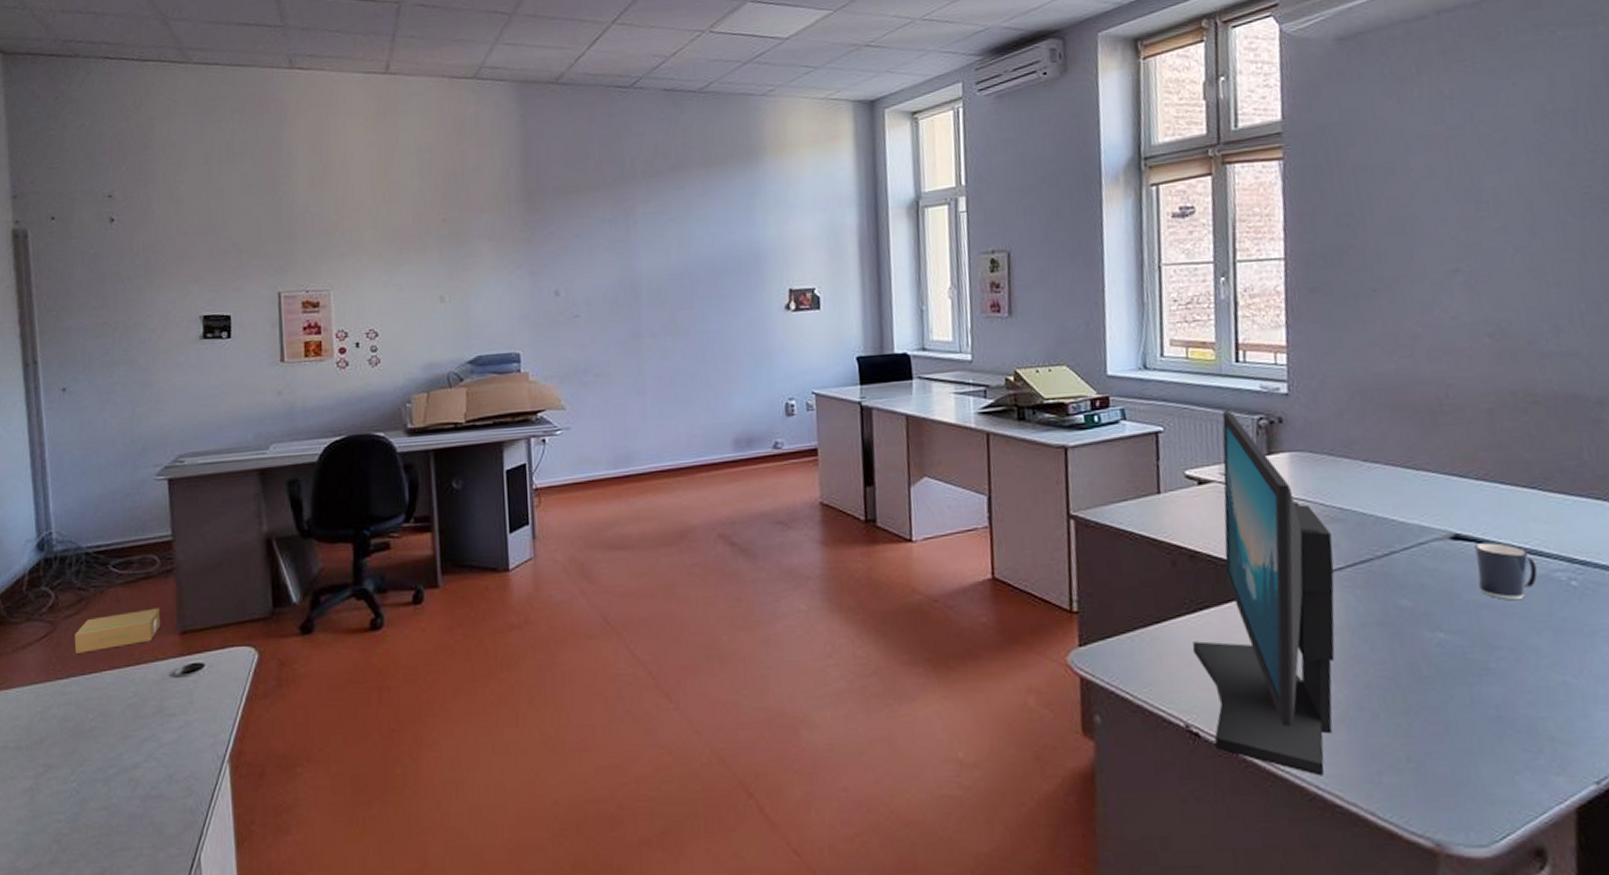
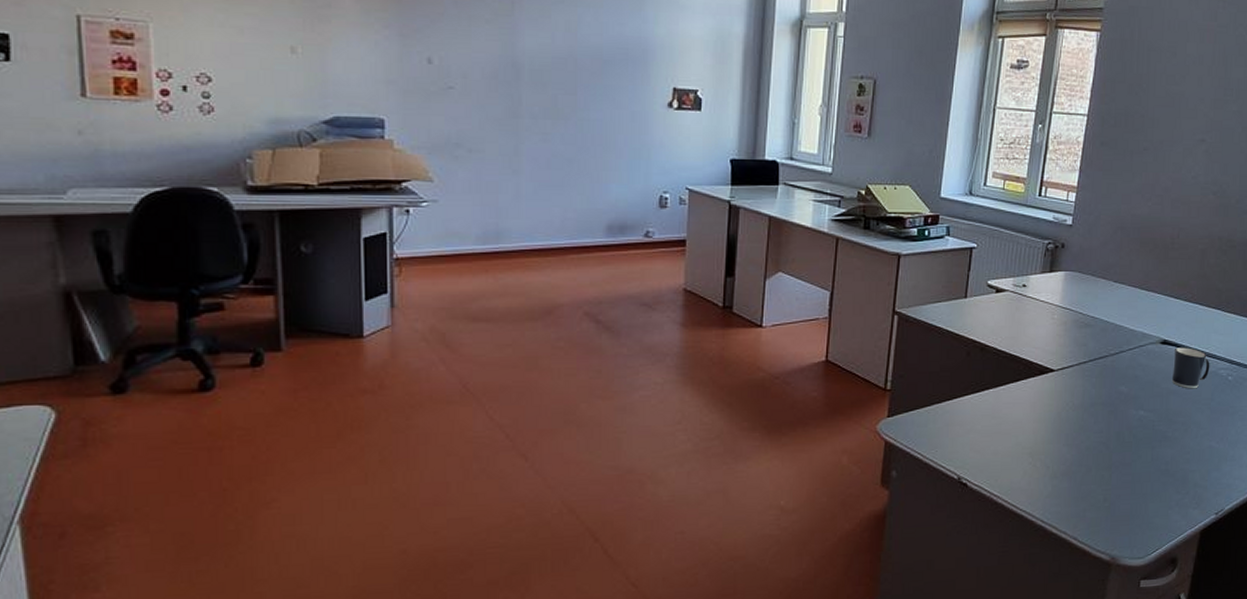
computer monitor: present [1192,410,1335,776] -> none [972,234,1083,513]

